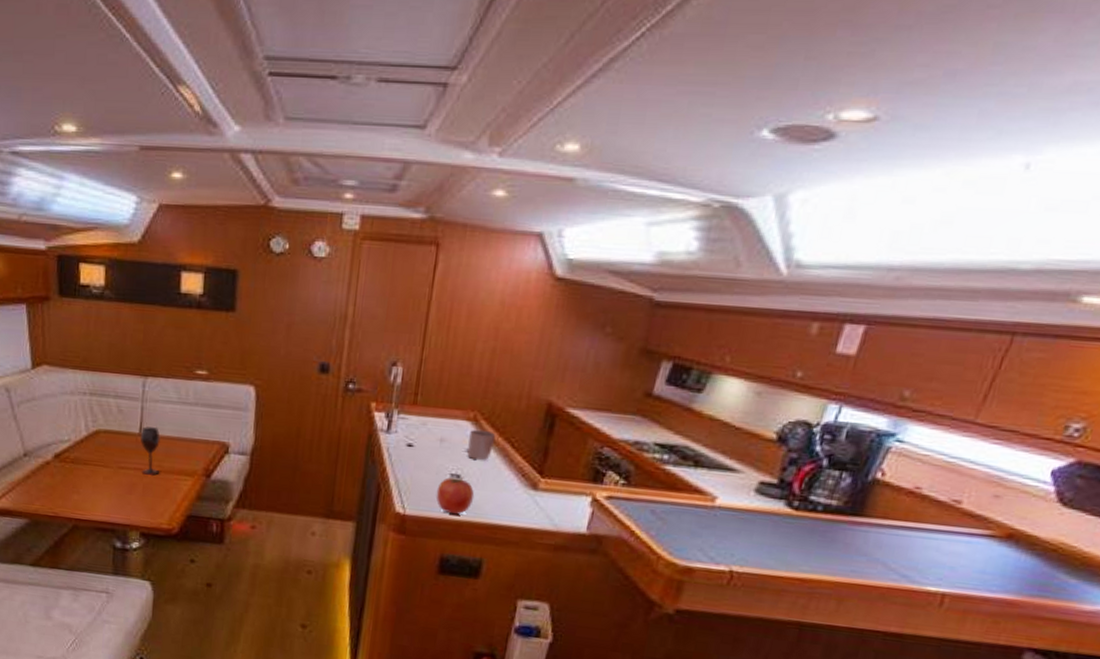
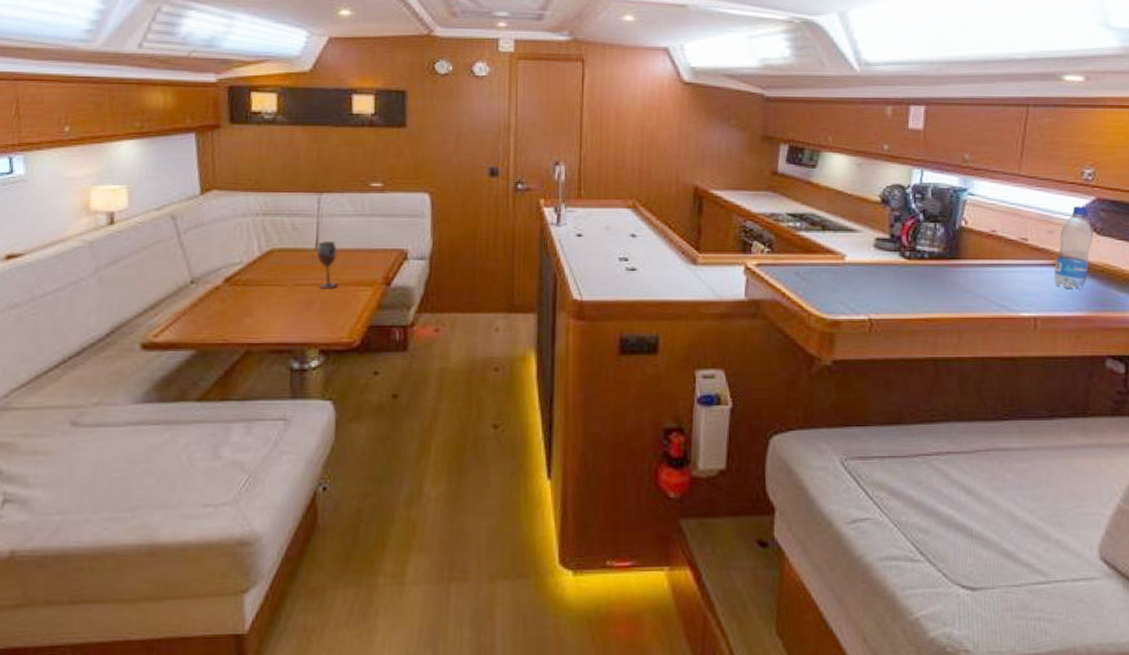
fruit: present [436,476,475,515] -> none [608,259,643,296]
mug: present [467,429,496,461] -> none [630,215,654,243]
bottle: none [982,468,1060,569] -> present [1054,206,1094,290]

